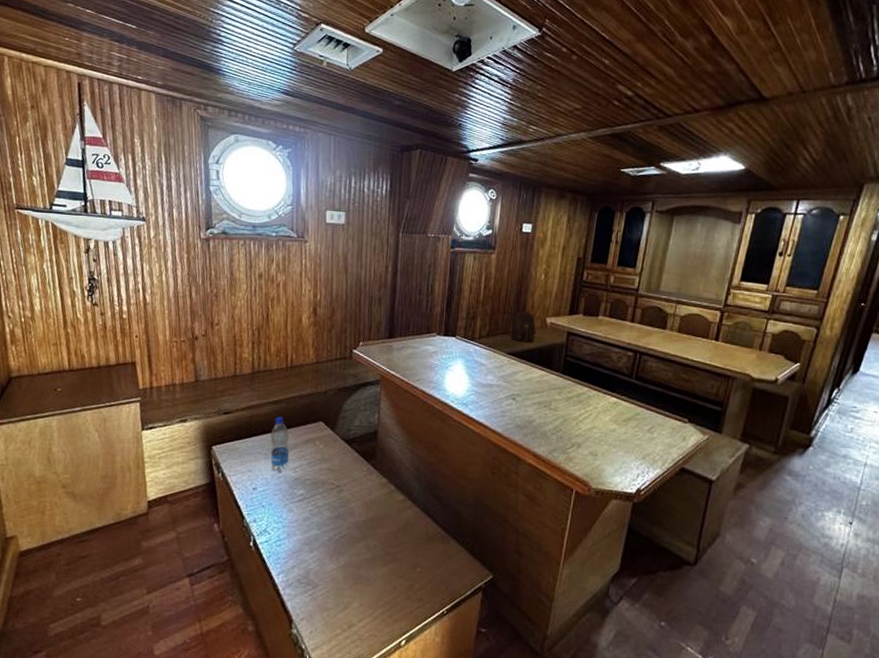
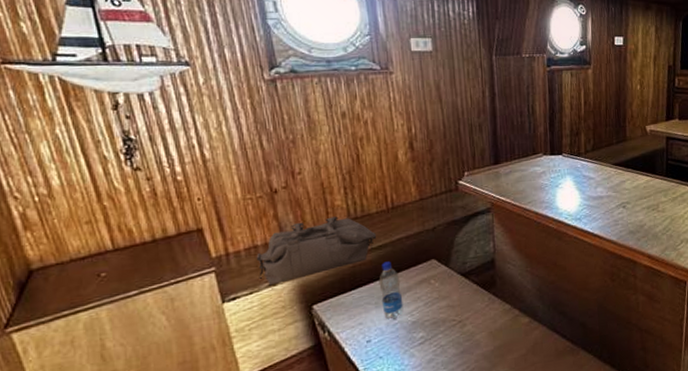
duffel bag: none [173,367,275,422] -> present [256,216,377,286]
backpack: present [505,308,537,342] -> none [609,119,639,152]

